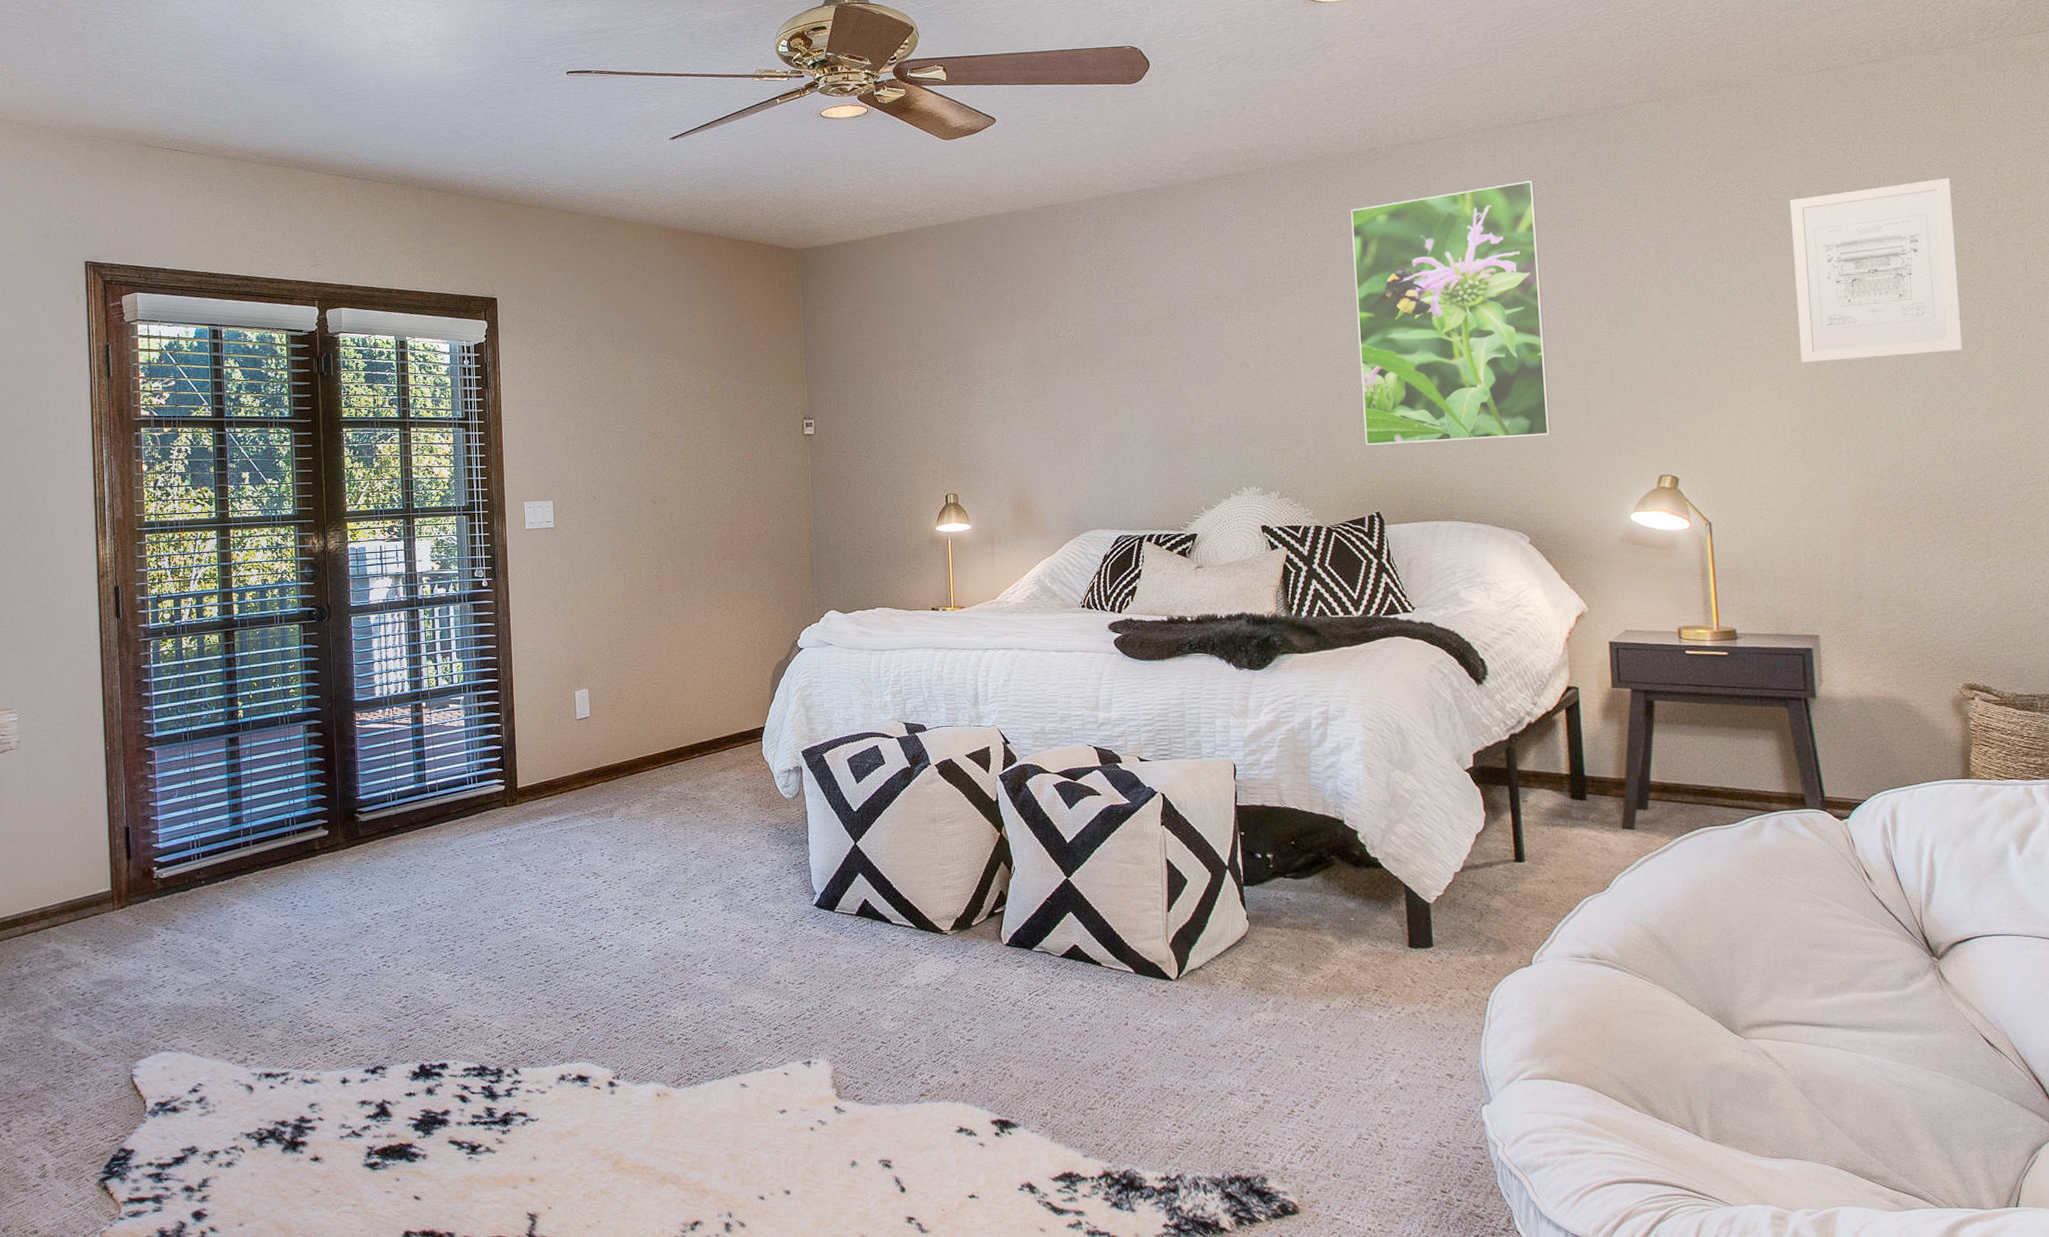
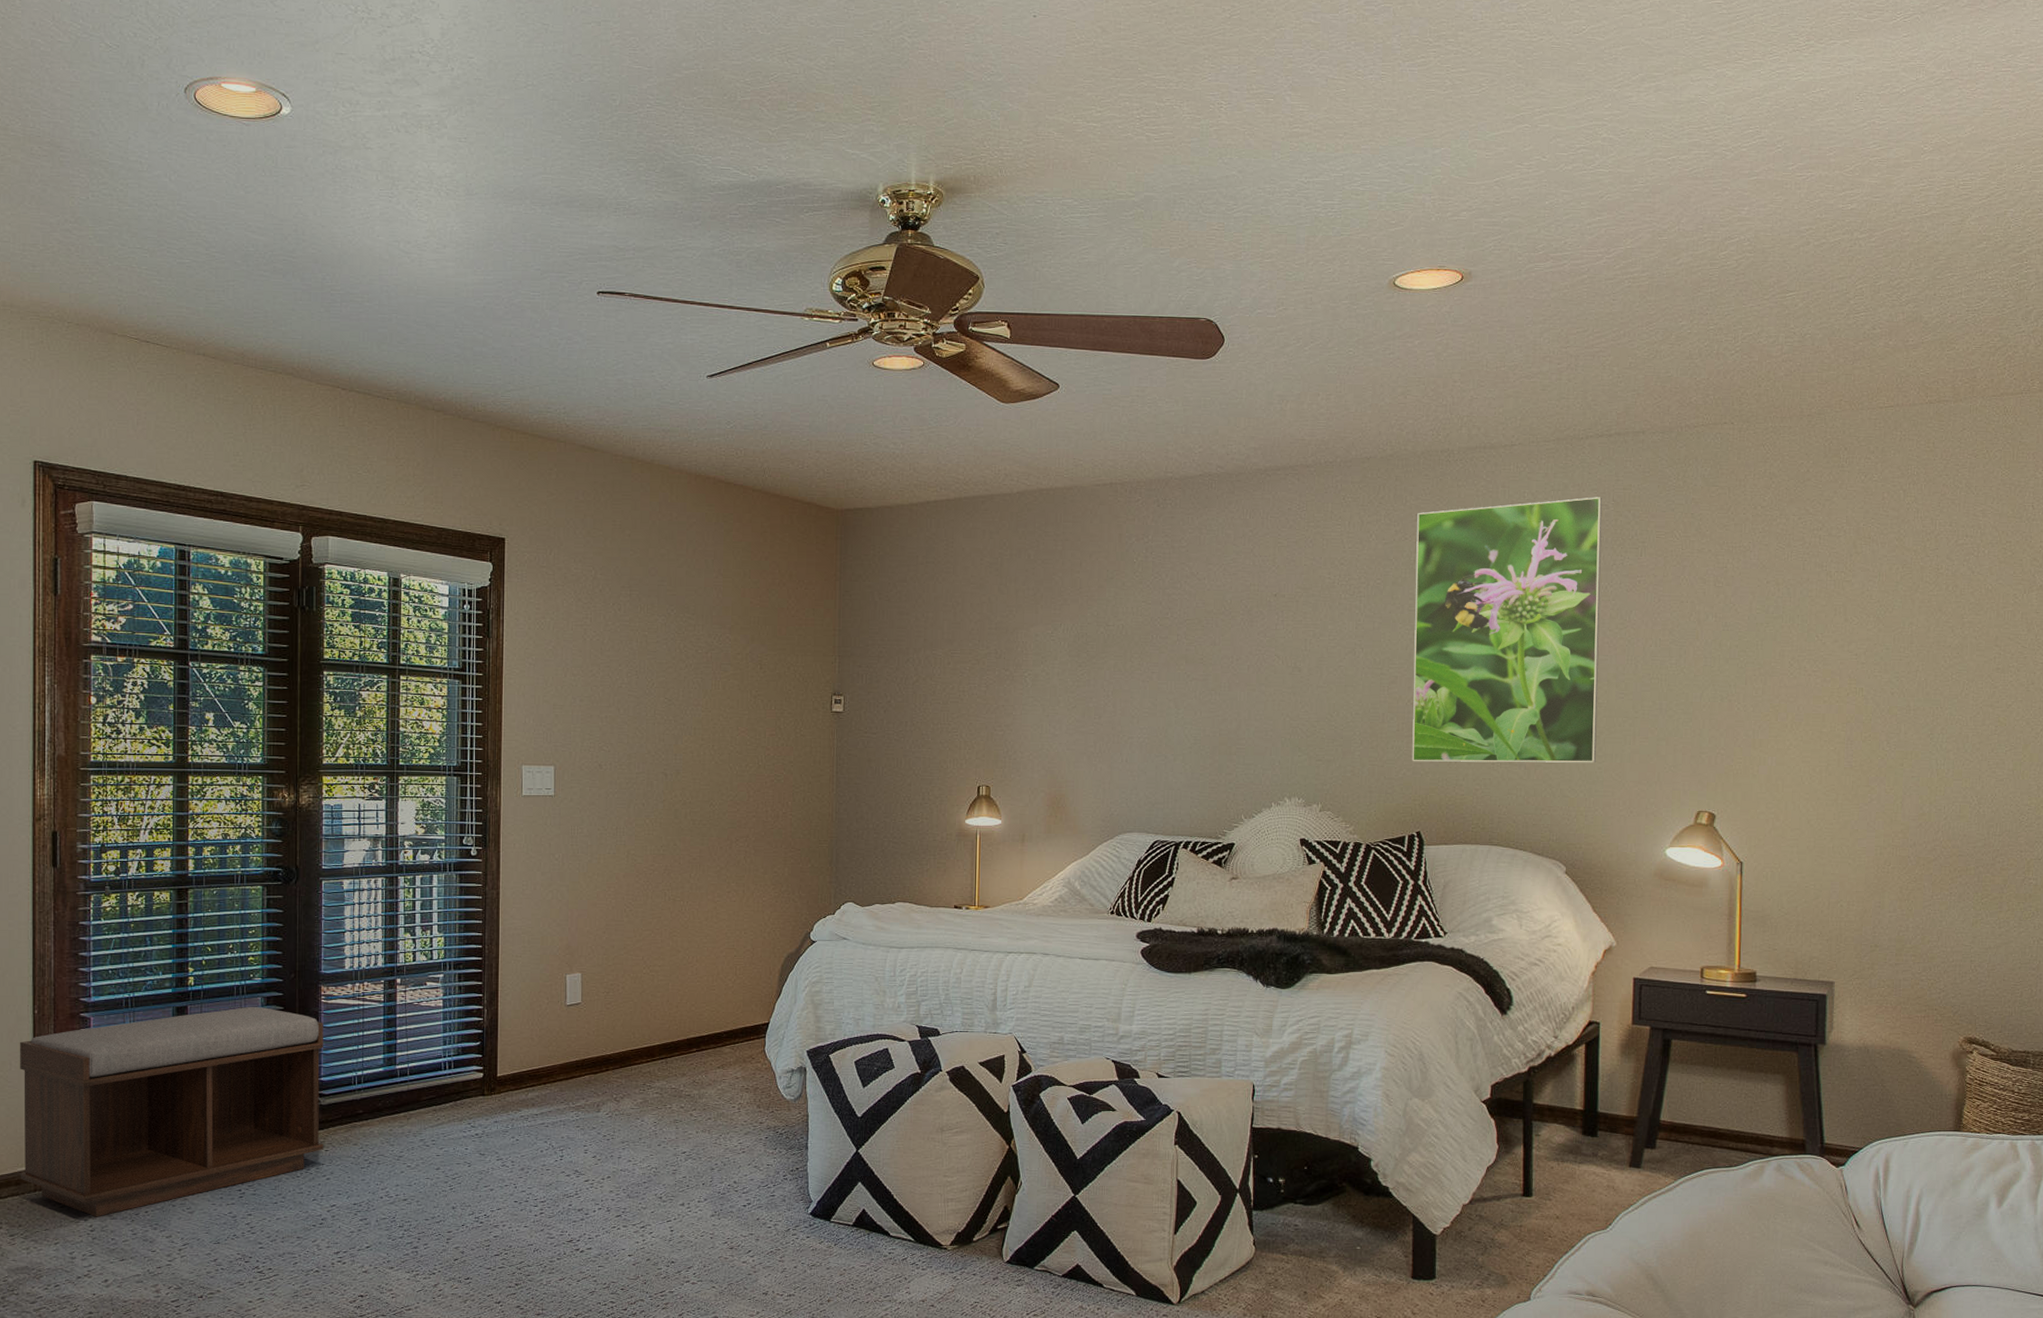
bench: none [95,734,365,932] -> present [20,1006,323,1217]
wall art: present [1790,178,1962,362] -> none [1843,527,2002,706]

